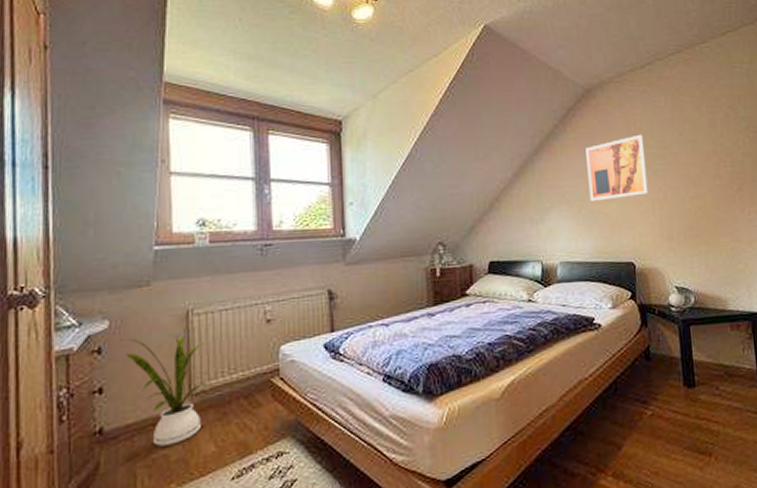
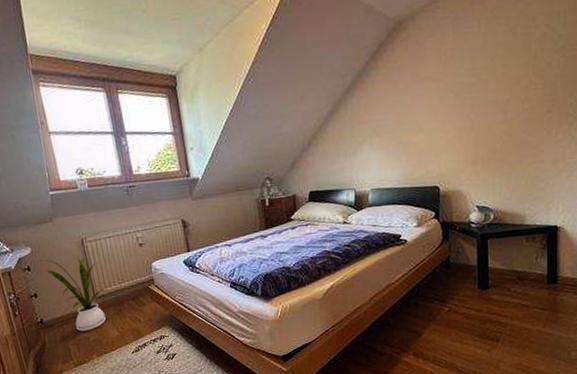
wall art: present [585,134,648,201] -> none [396,63,456,133]

